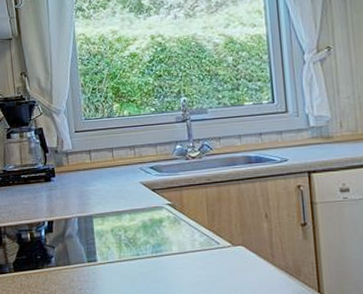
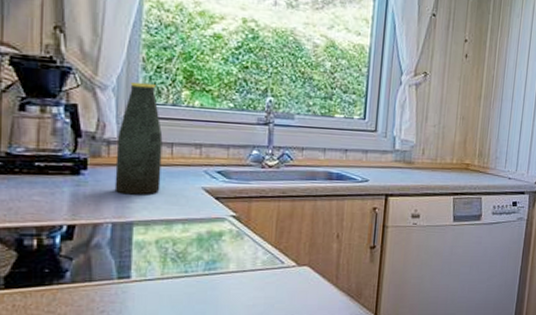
bottle: none [72,103,108,194] -> present [114,82,163,195]

